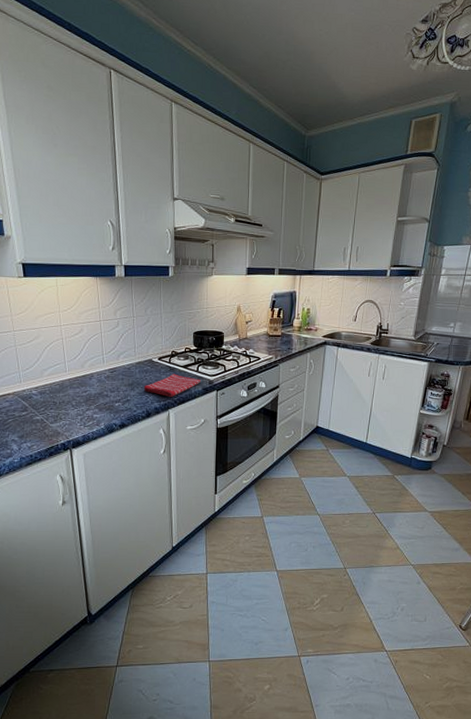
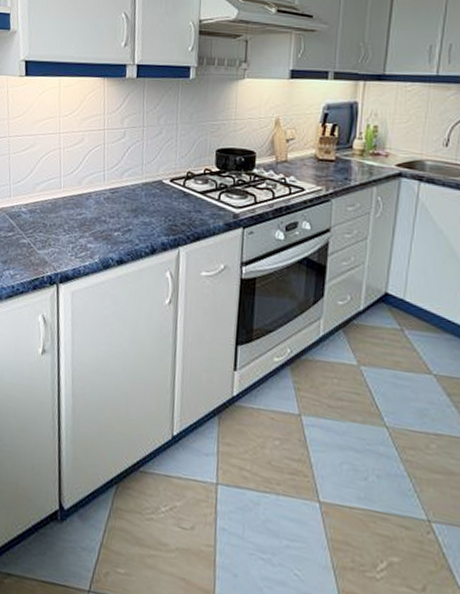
dish towel: present [143,373,201,397] -> none [149,200,222,231]

